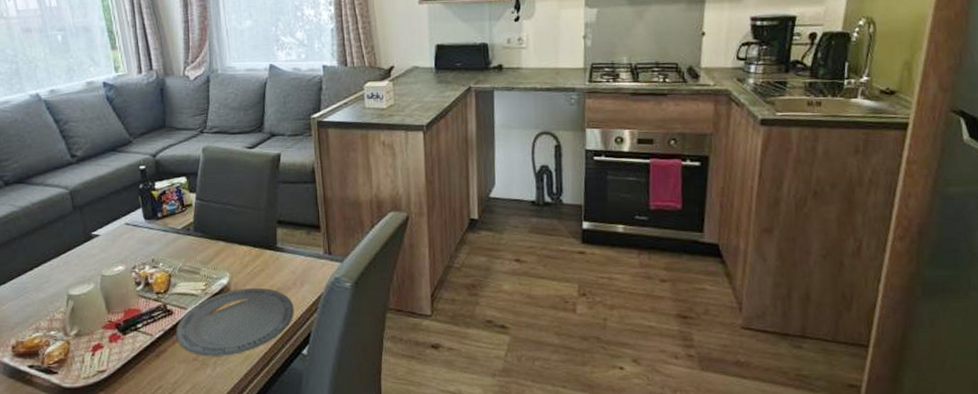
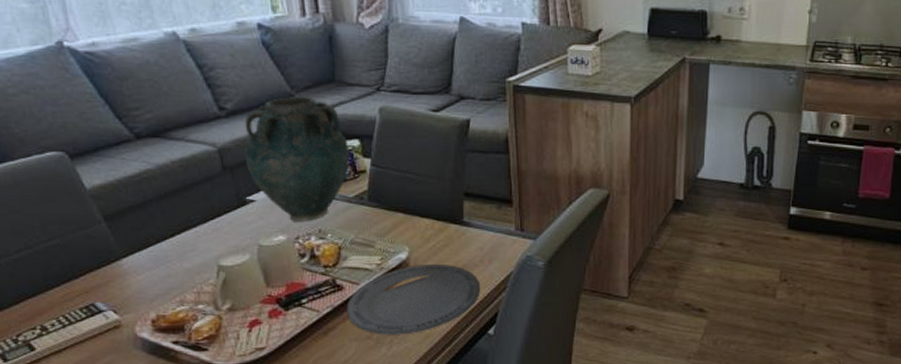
vase: none [91,142,178,252] -> present [244,97,349,221]

